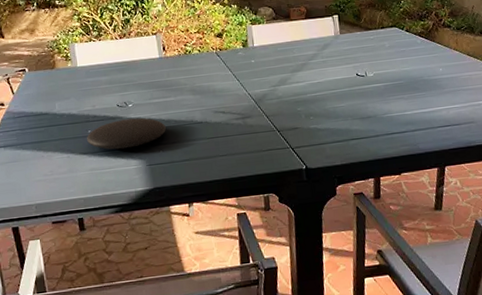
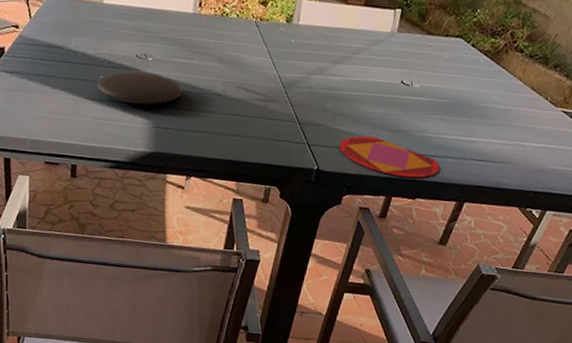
plate: none [319,127,414,158] -> present [339,135,440,178]

